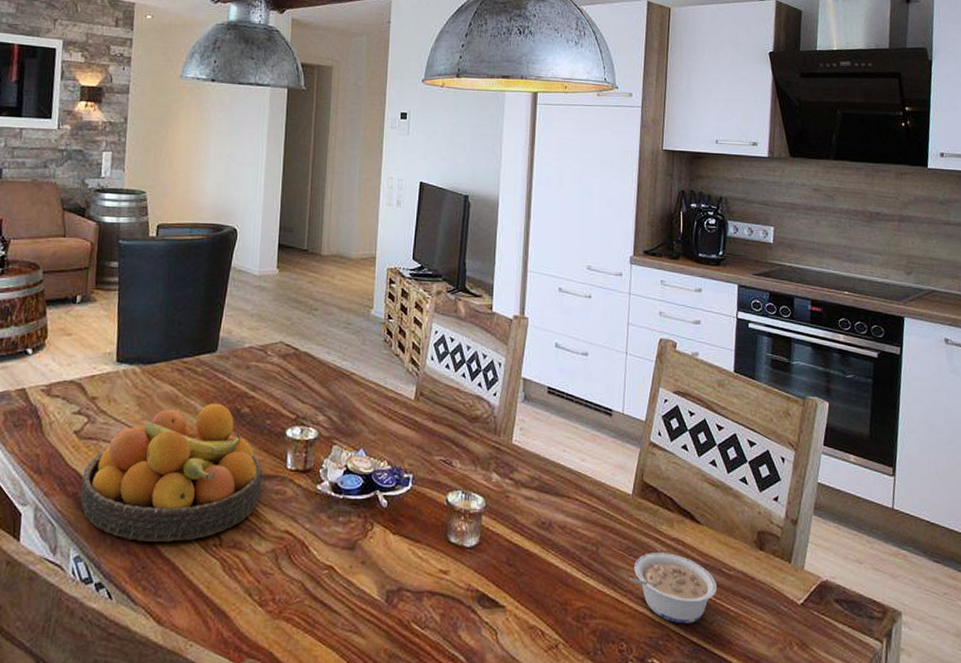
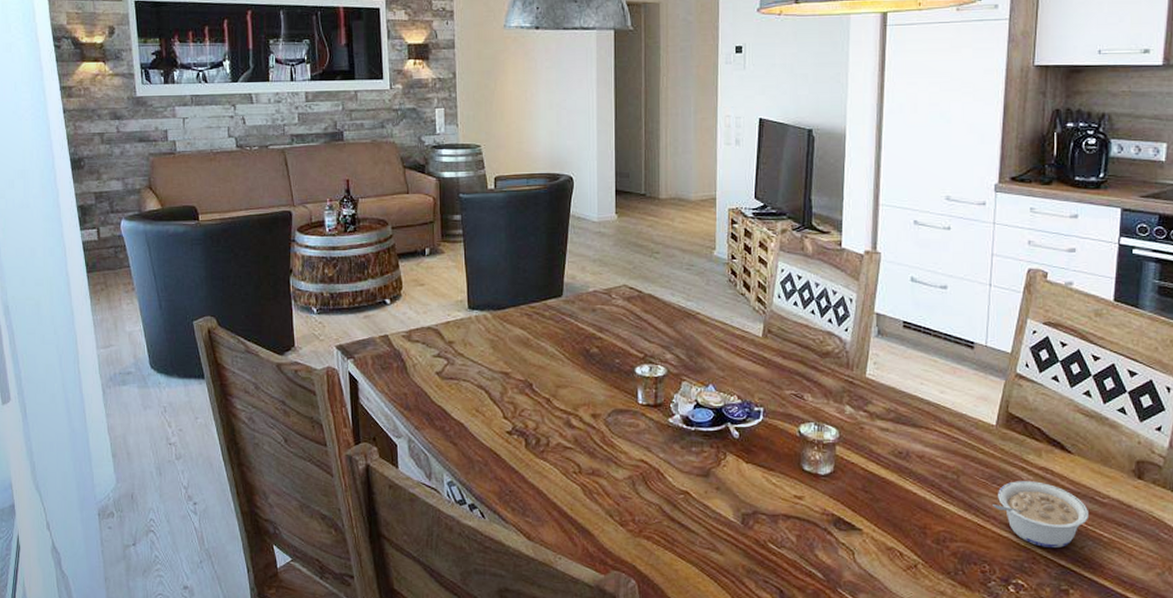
fruit bowl: present [80,403,262,542] -> none [447,344,615,469]

